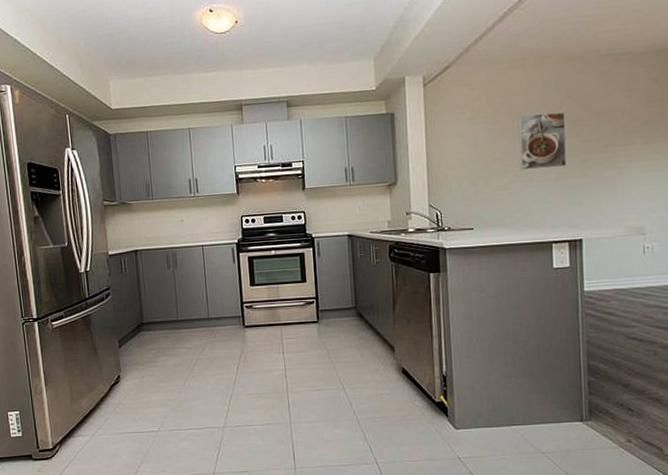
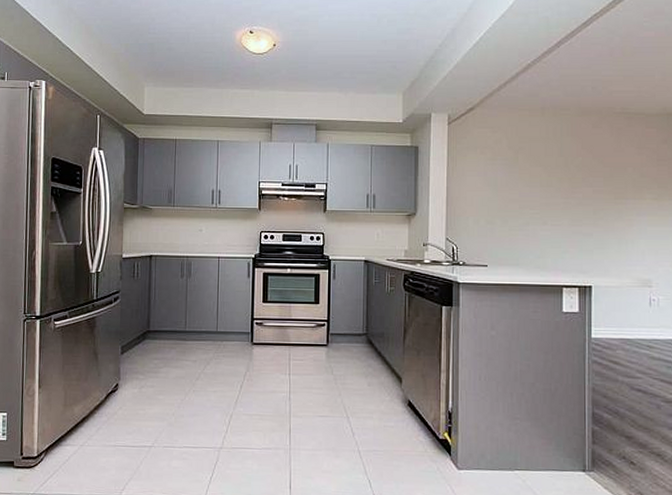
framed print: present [518,112,566,170] -> none [534,161,581,214]

